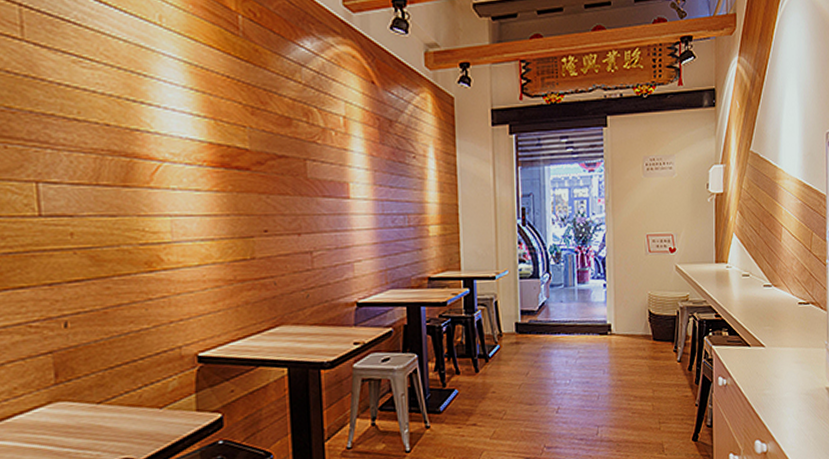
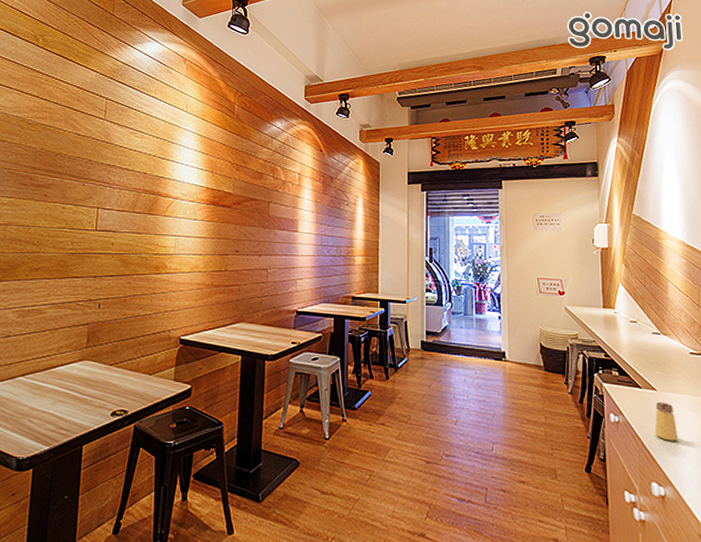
saltshaker: none [762,358,783,397] -> present [655,401,679,441]

